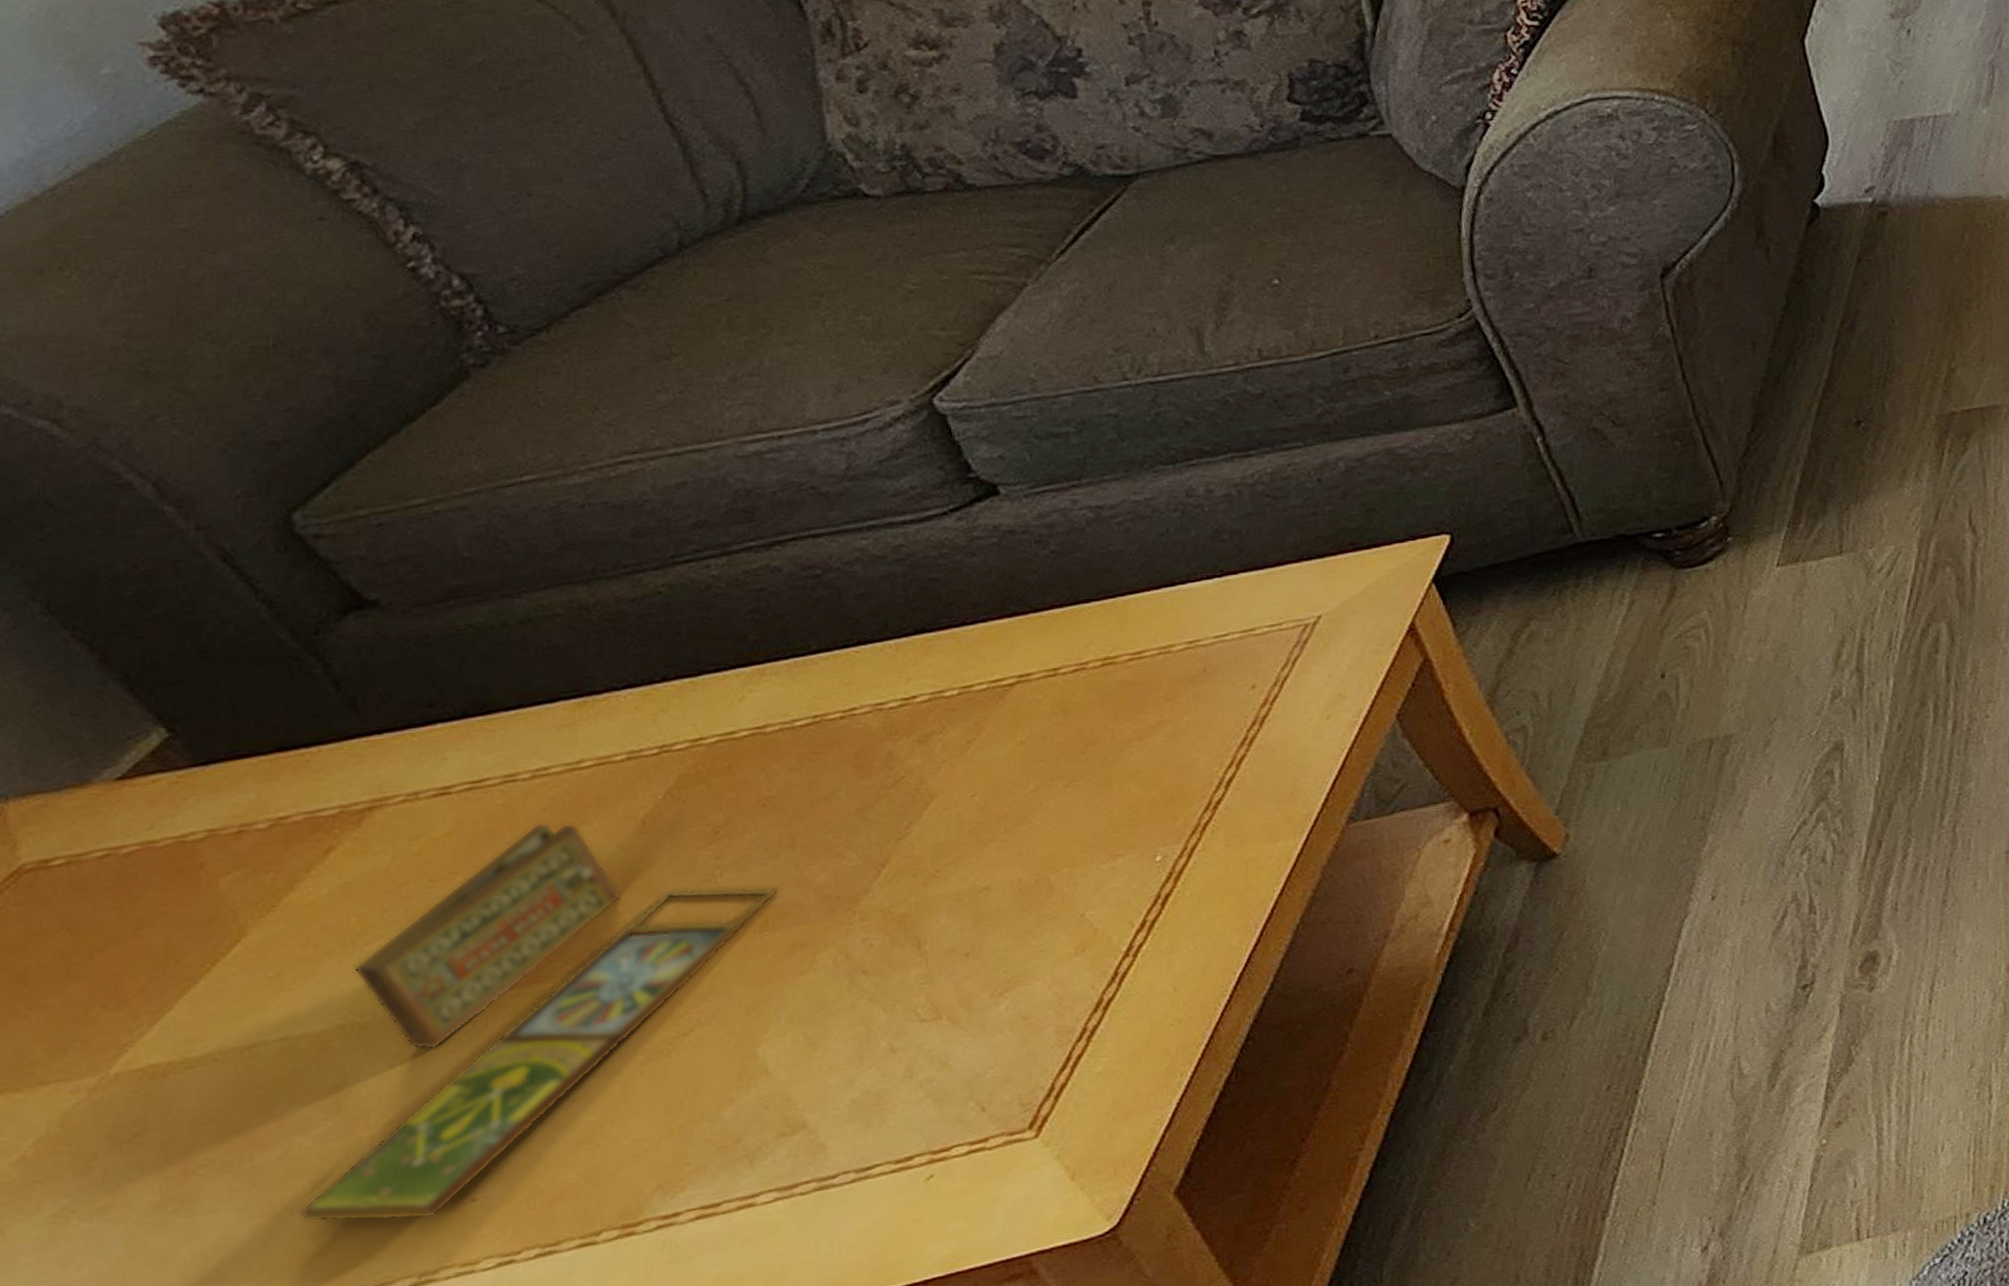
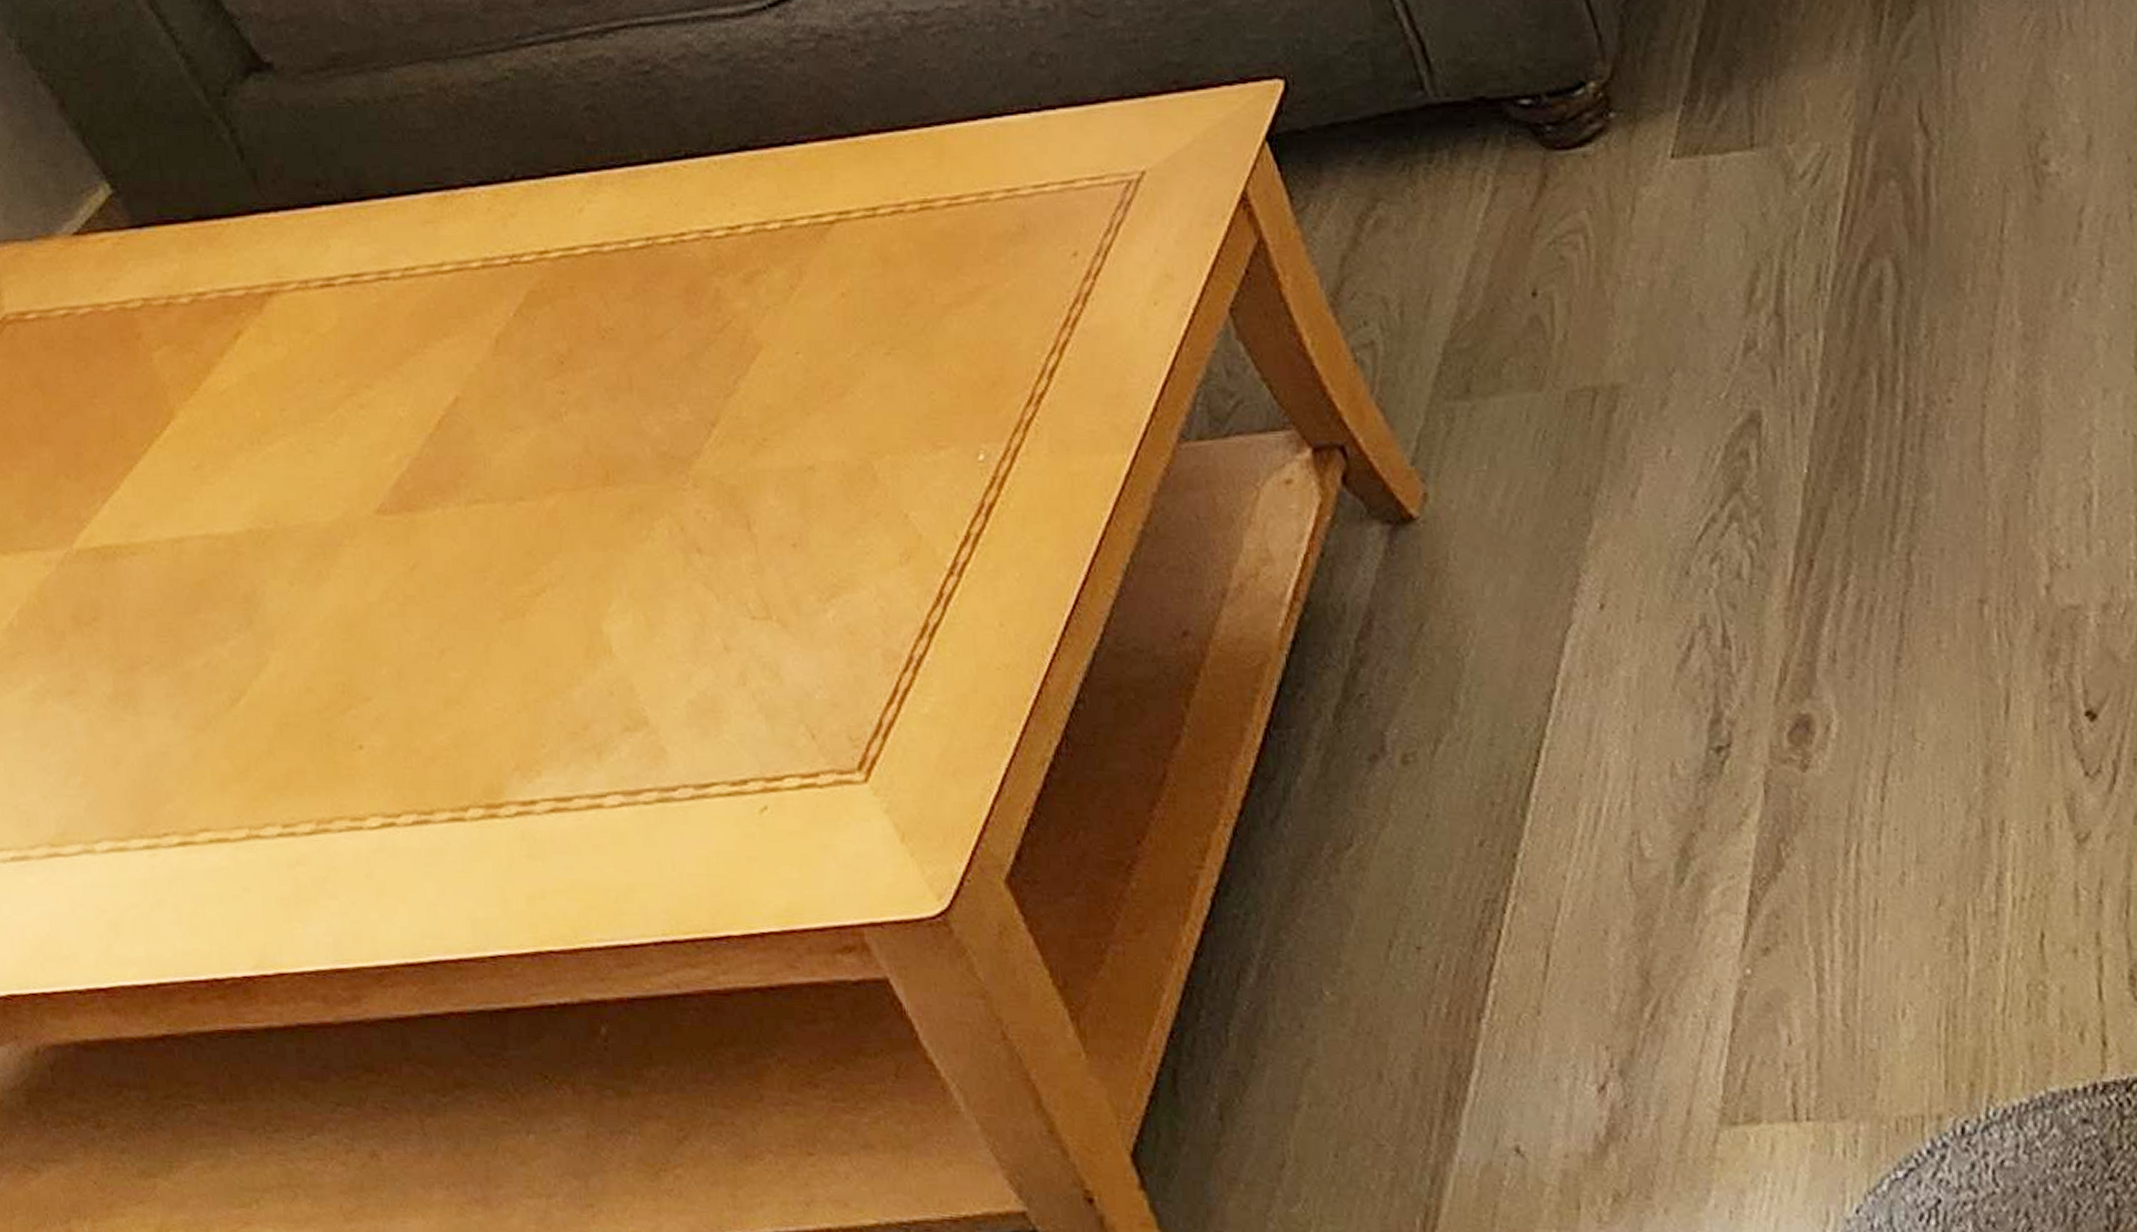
board game: present [298,822,778,1223] -> none [219,330,618,761]

